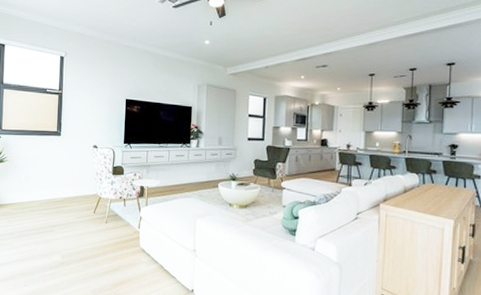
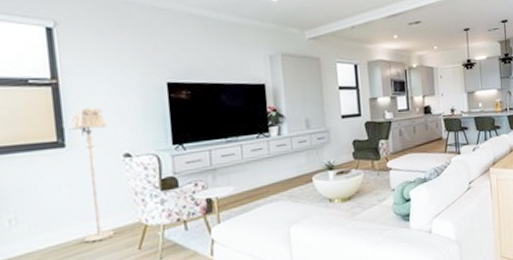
floor lamp: none [63,111,87,202] -> present [67,108,115,243]

